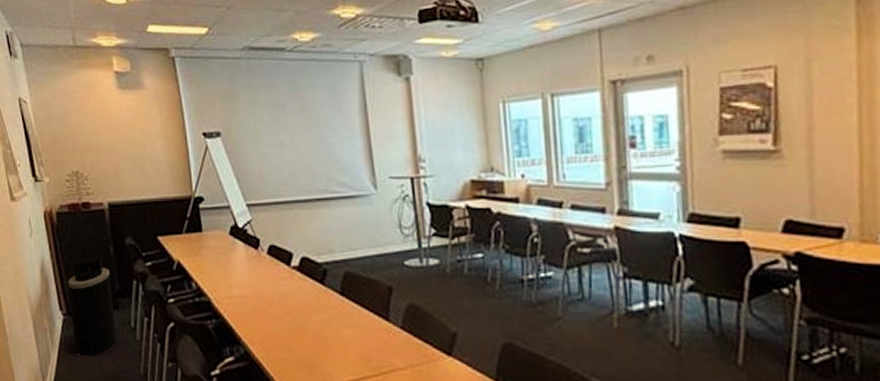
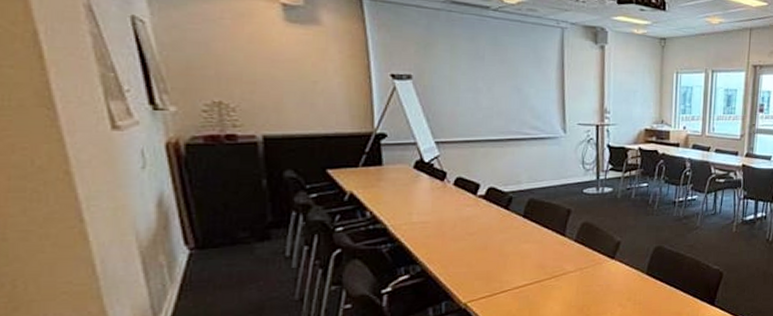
trash can: present [68,257,117,358] -> none [199,190,265,291]

